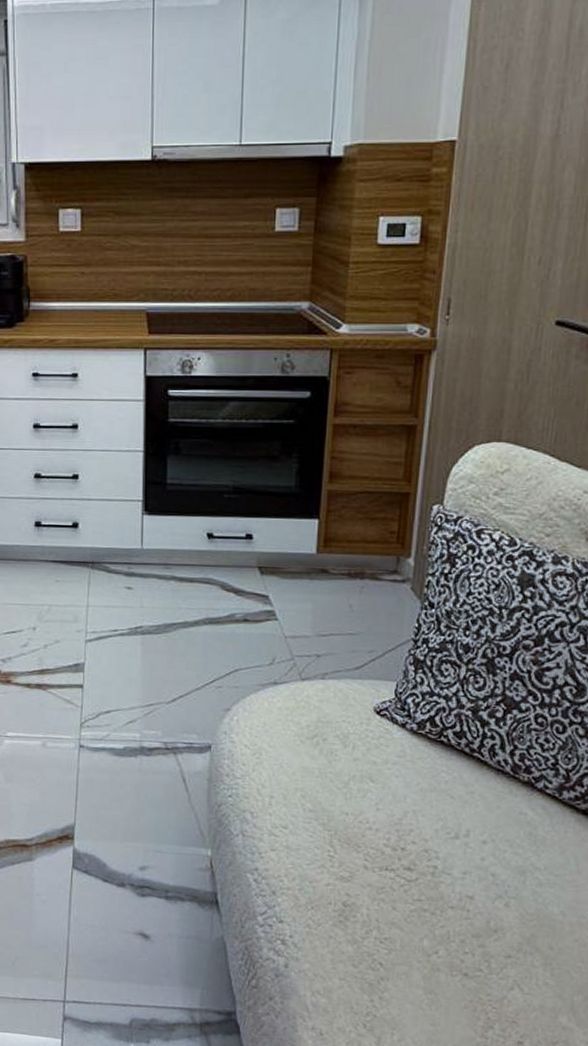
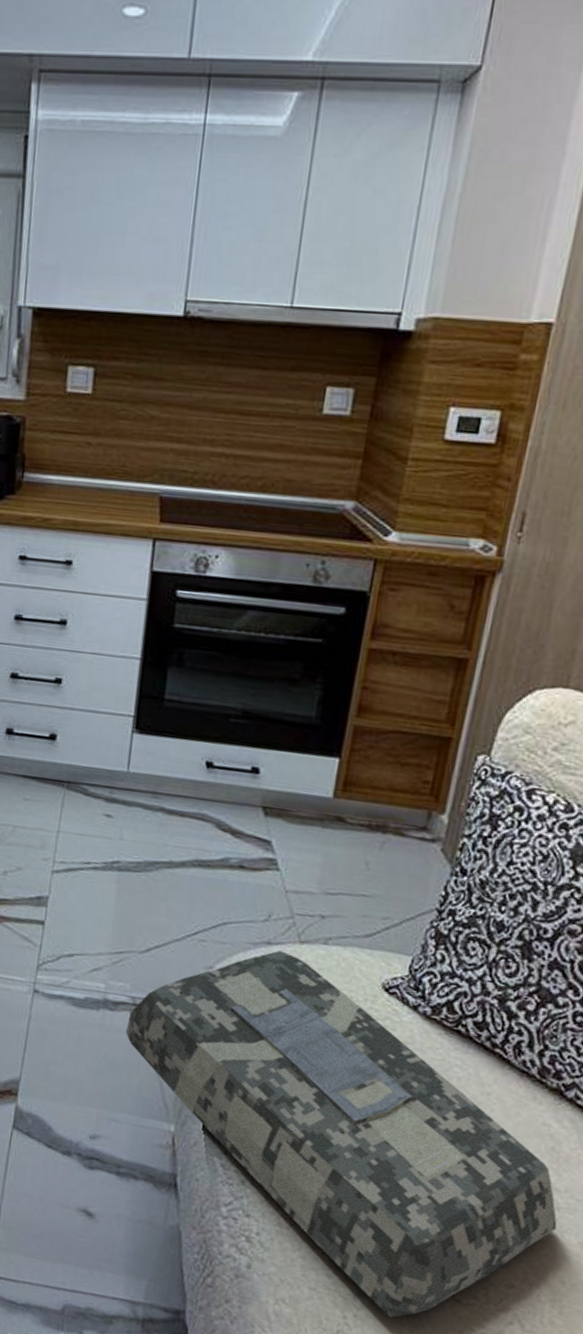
cushion: none [162,689,541,996] -> present [126,950,557,1318]

